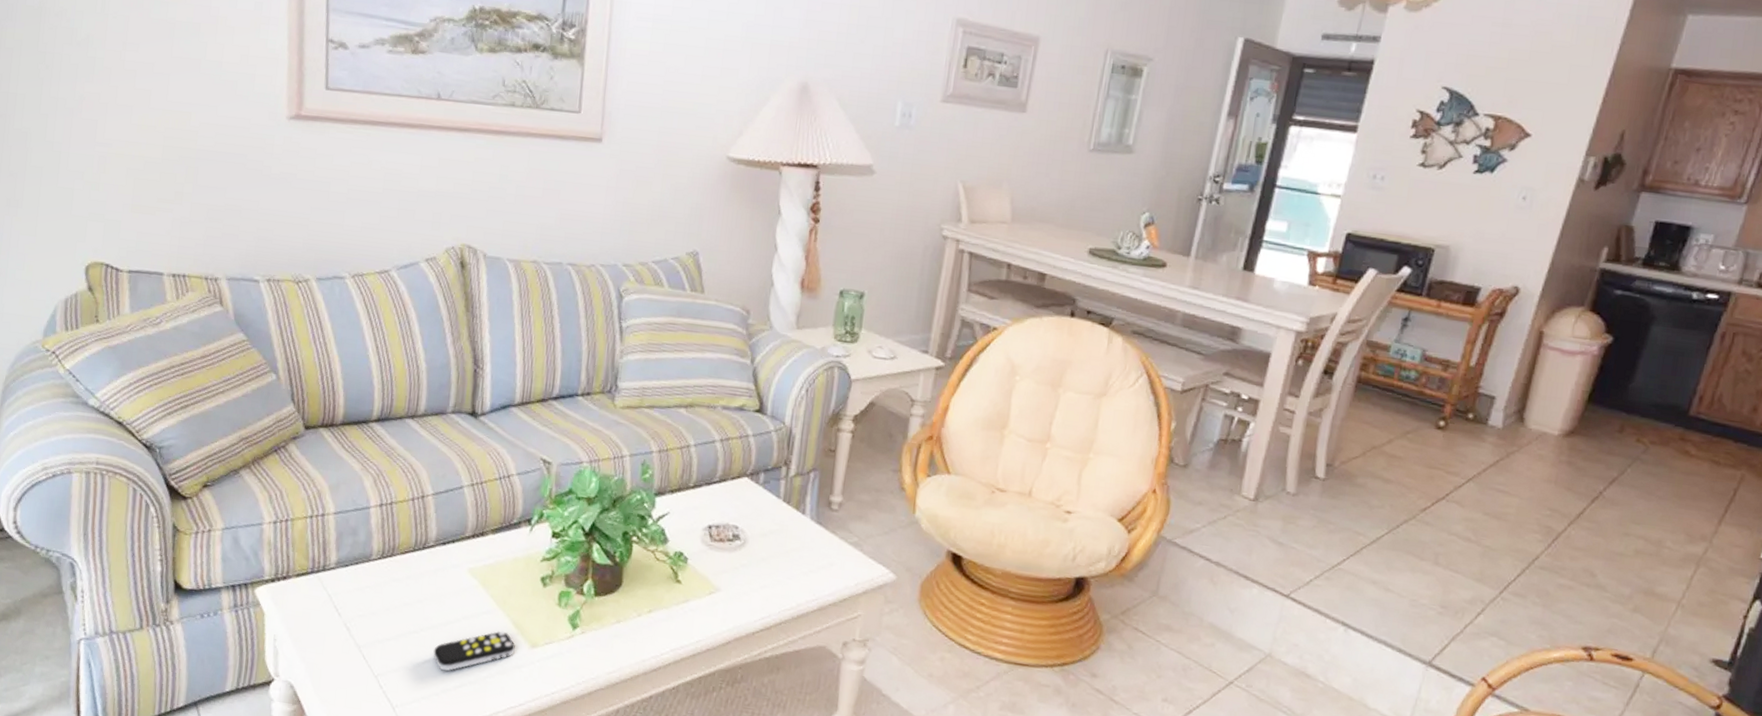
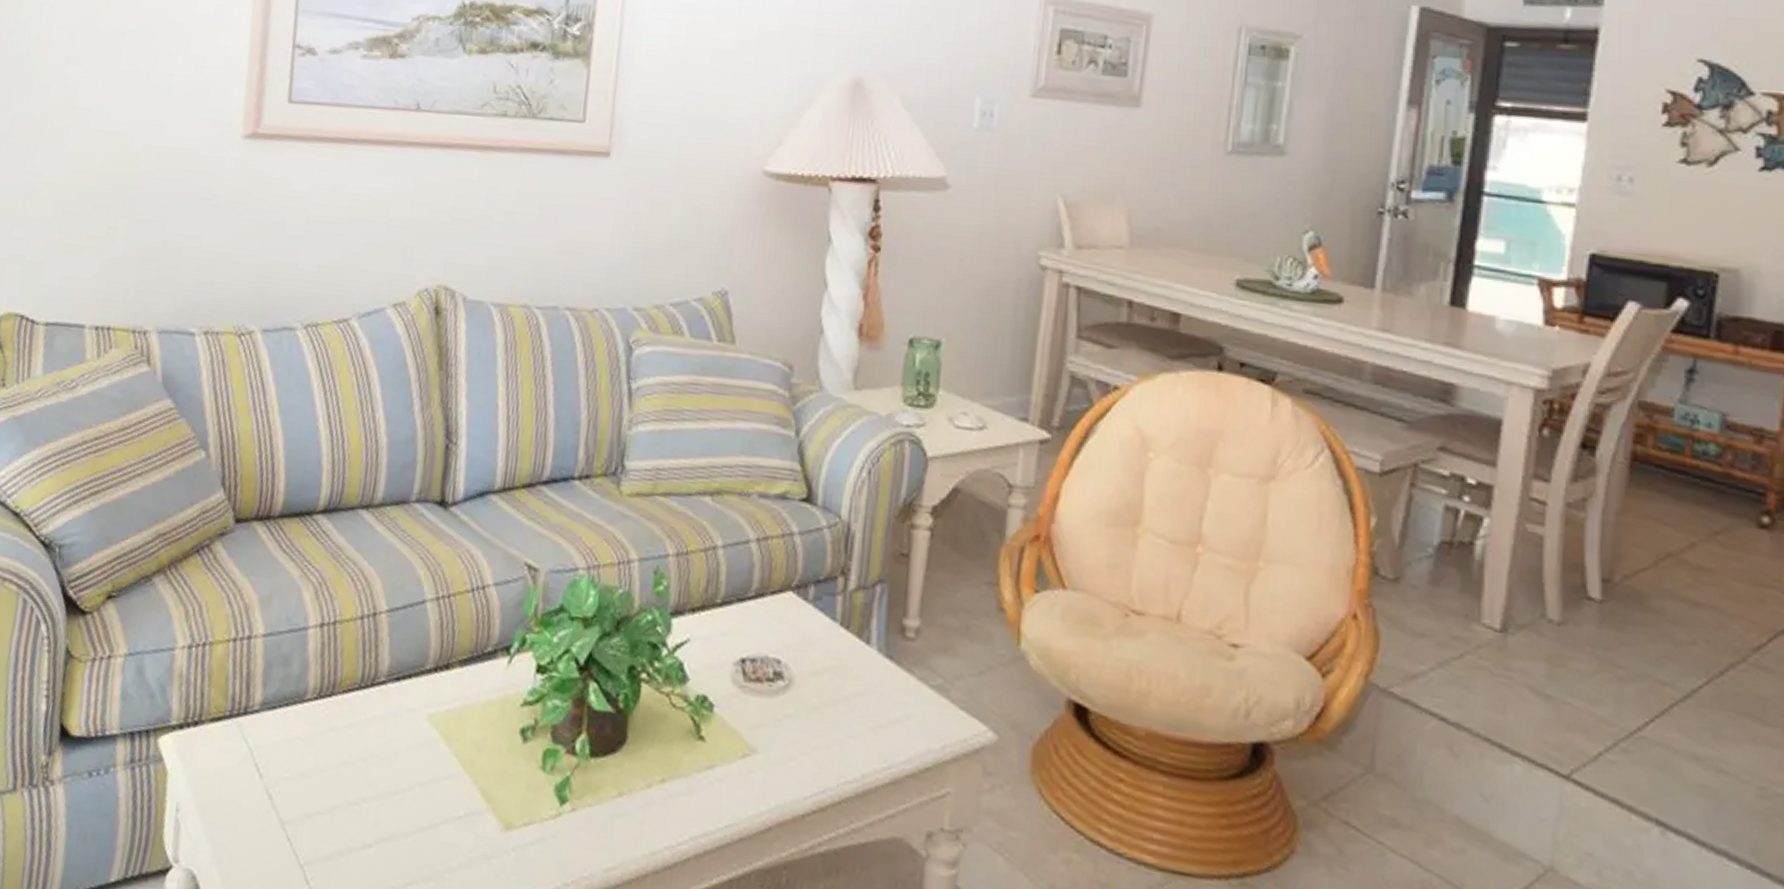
remote control: present [433,630,515,672] -> none [376,804,484,862]

